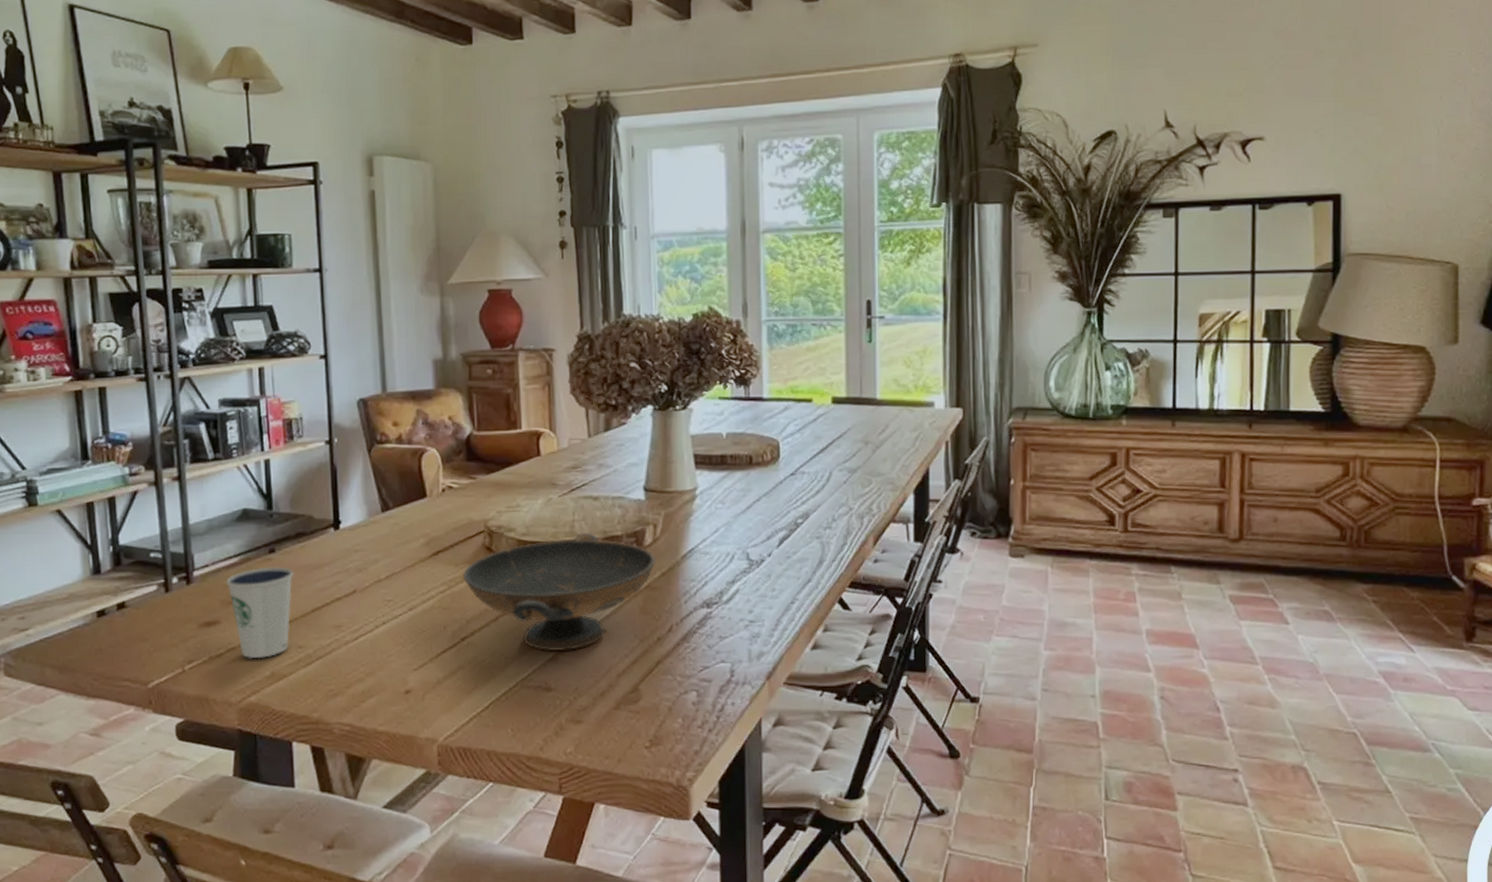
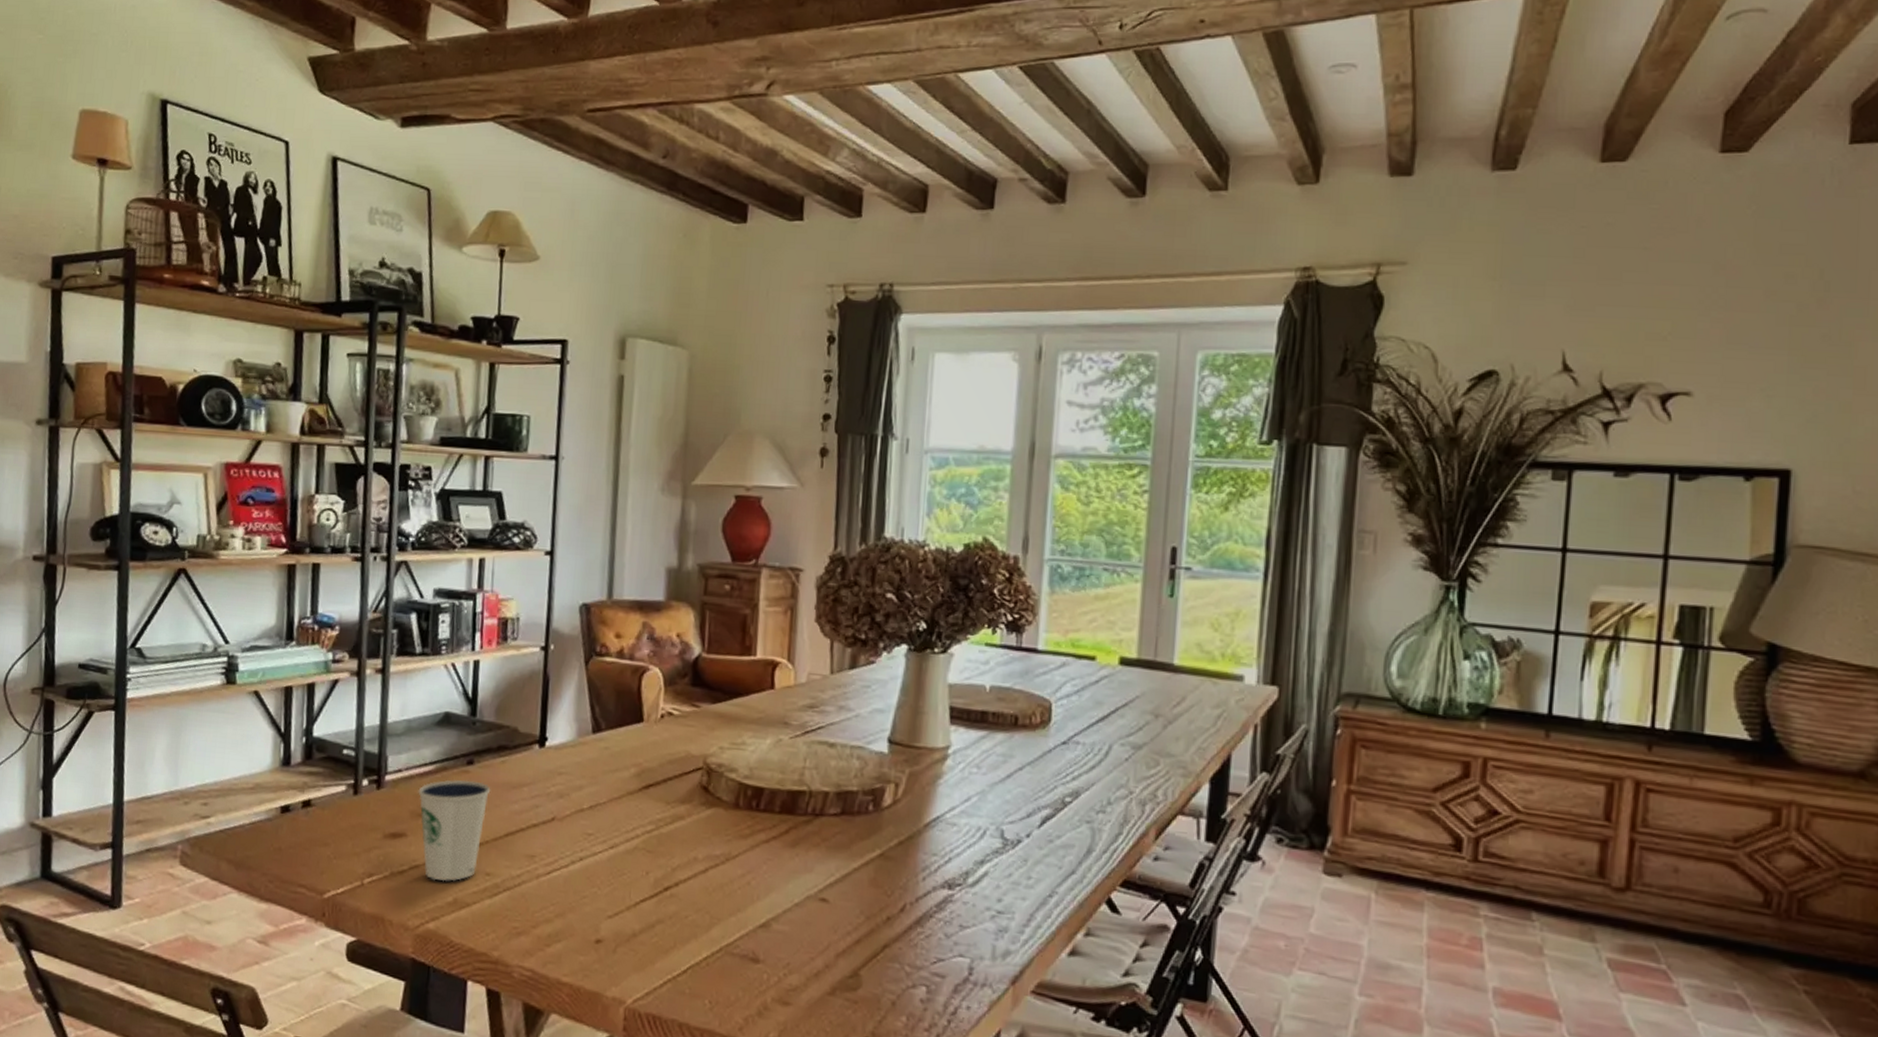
decorative bowl: present [462,532,656,651] -> none [672,783,895,919]

